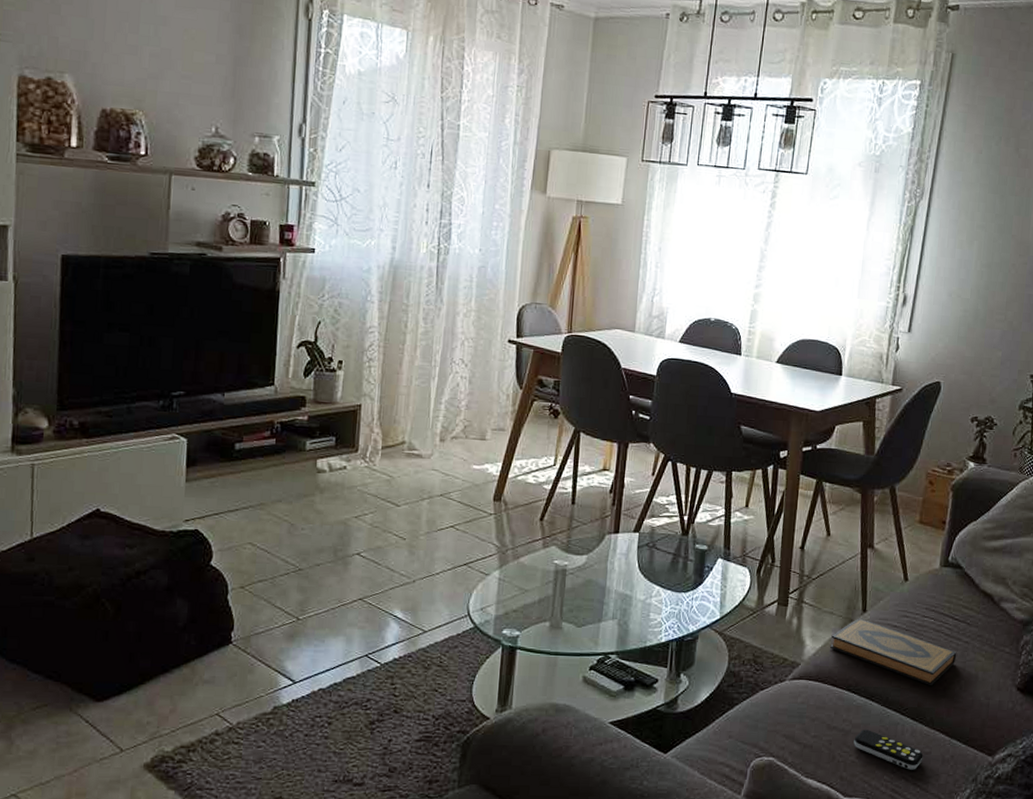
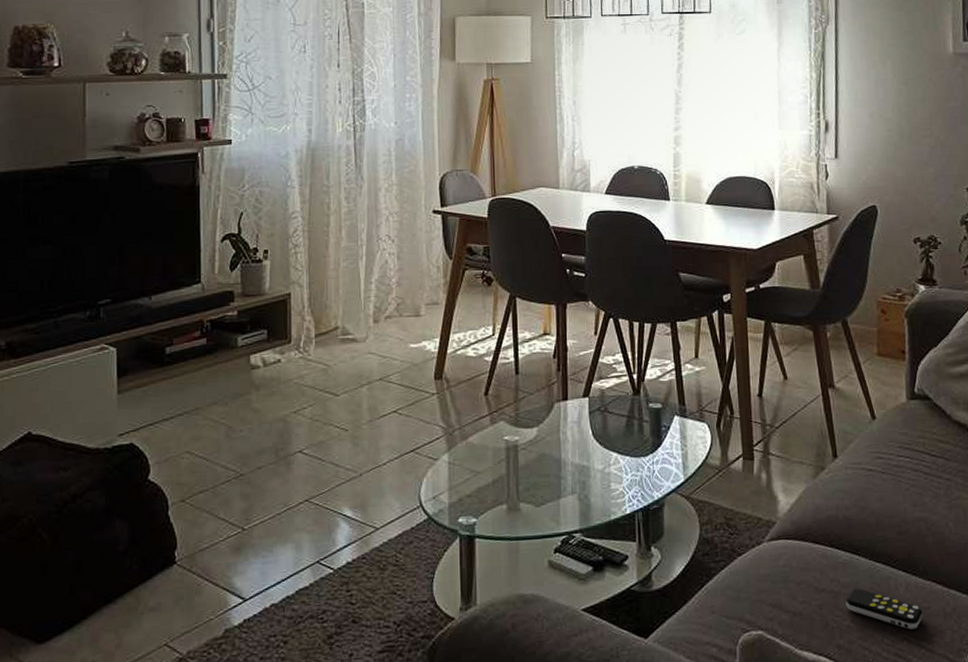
hardback book: present [830,618,957,686] -> none [804,465,941,533]

